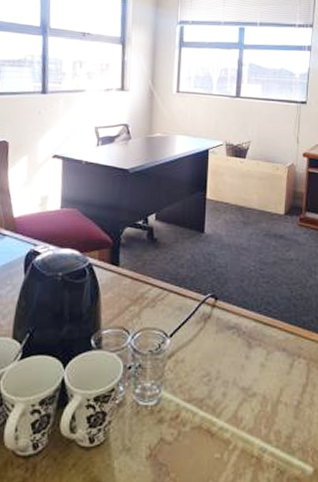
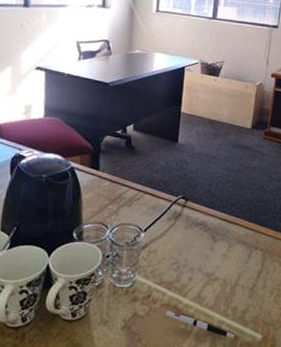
pen: none [197,435,282,470] -> present [166,311,237,338]

